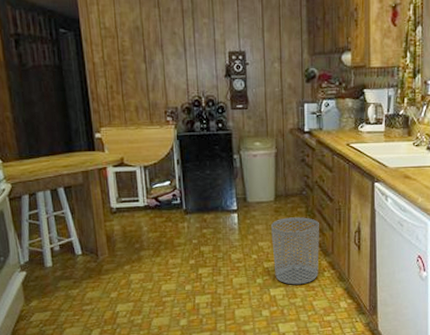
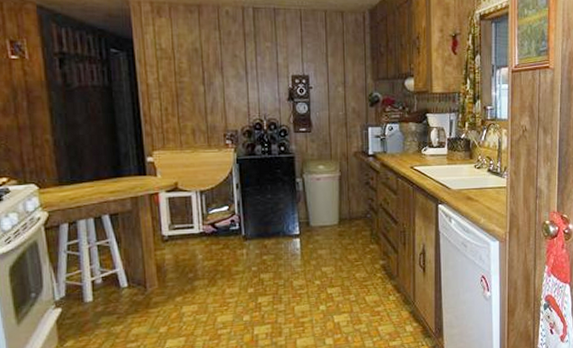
waste bin: present [271,217,319,285] -> none [335,240,384,311]

